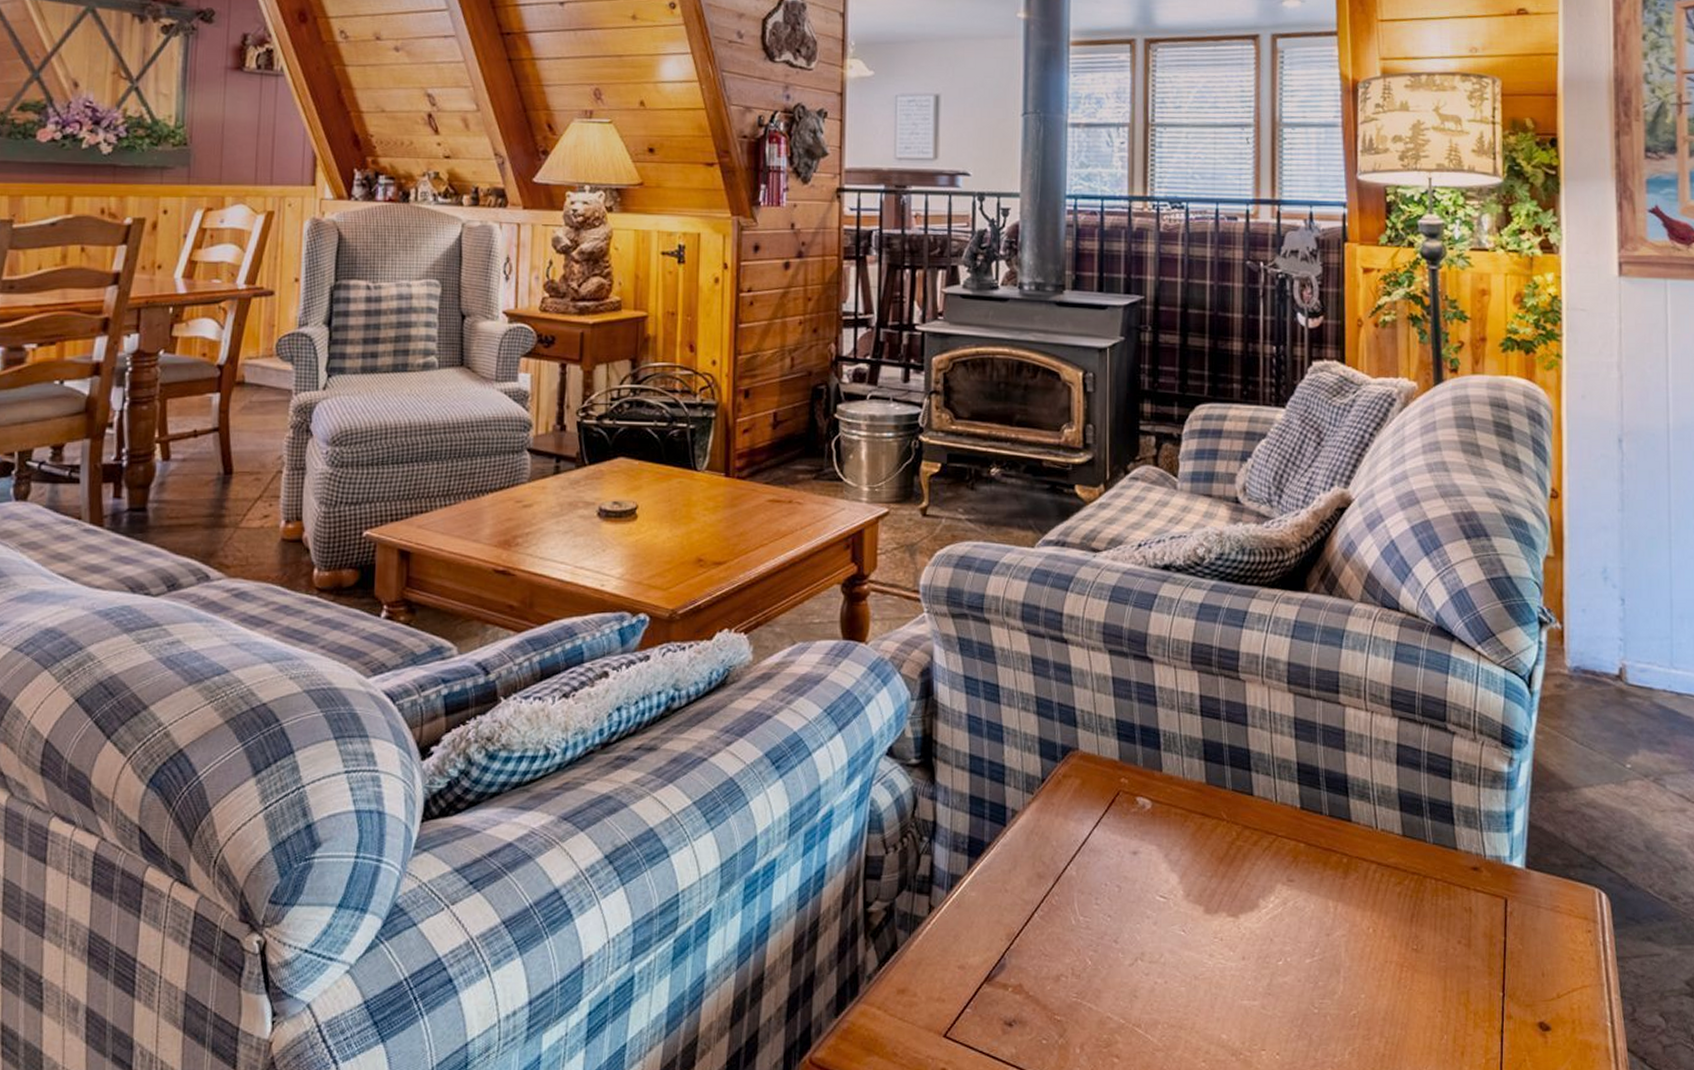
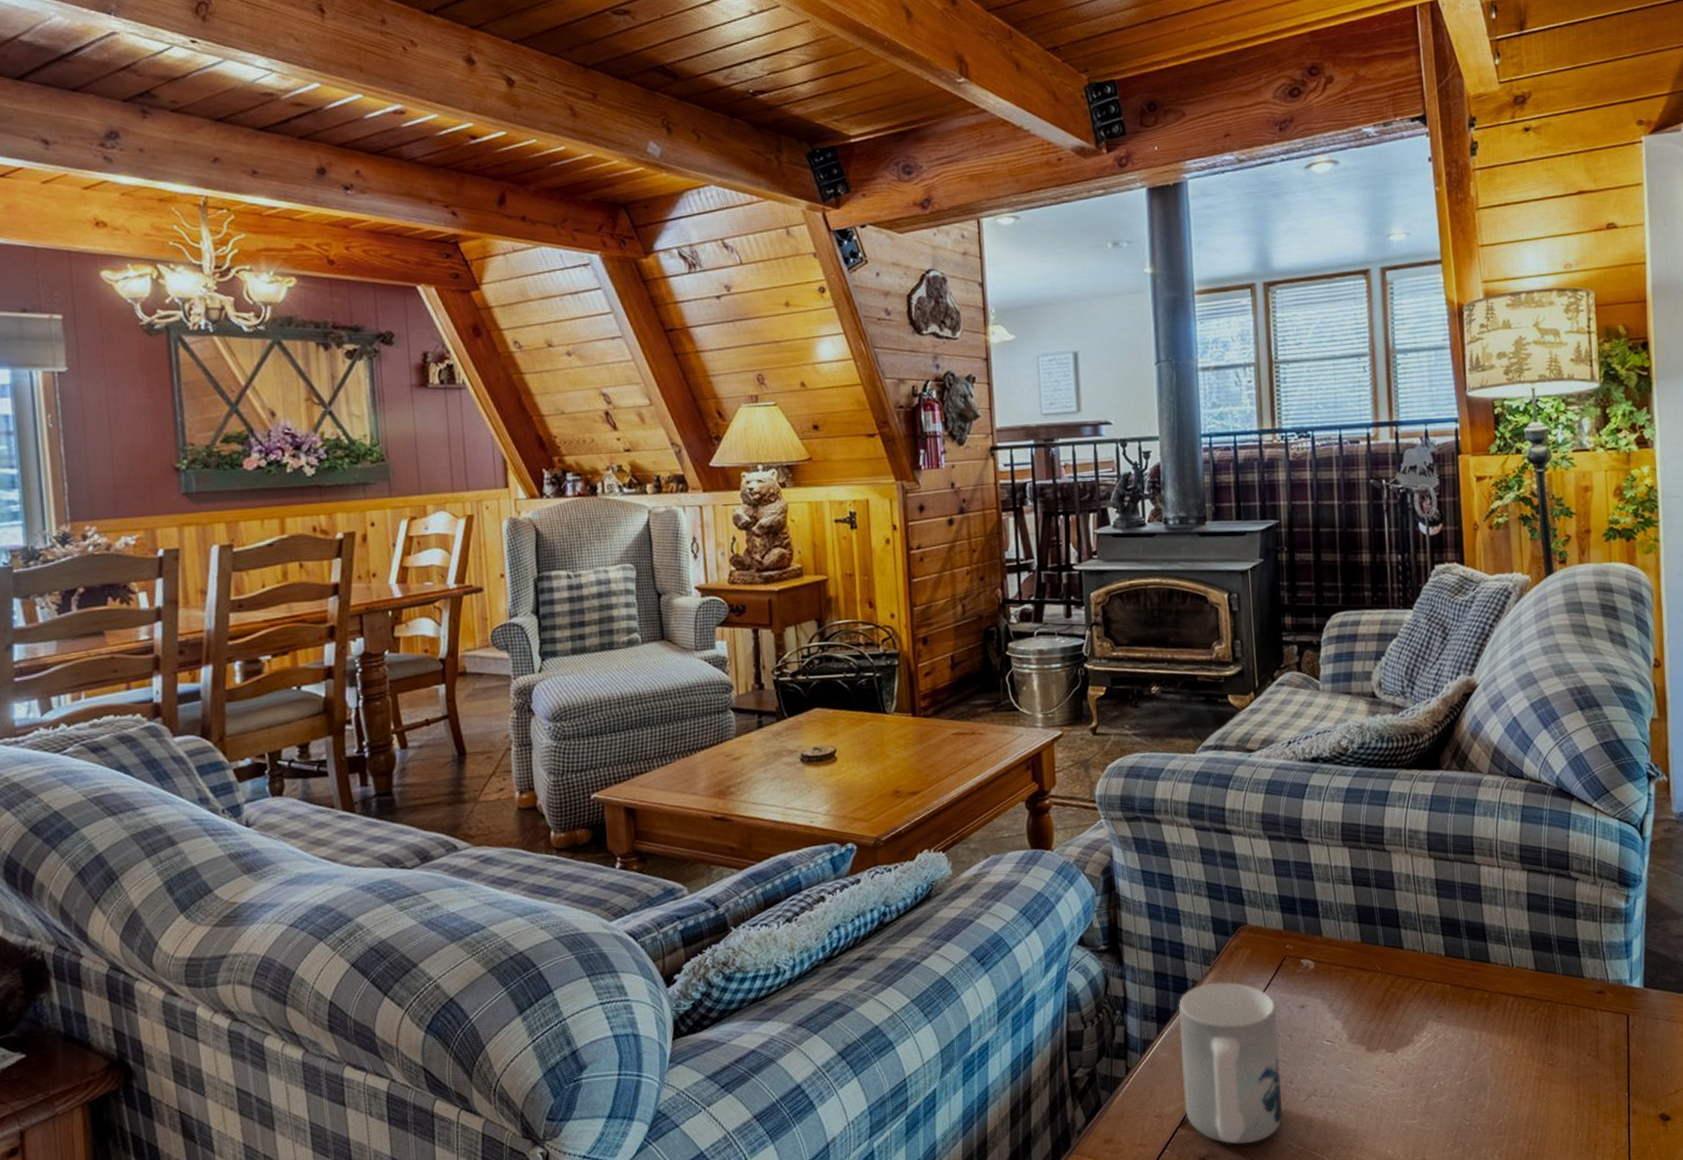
mug: none [992,814,1105,1010] -> present [1178,982,1282,1144]

